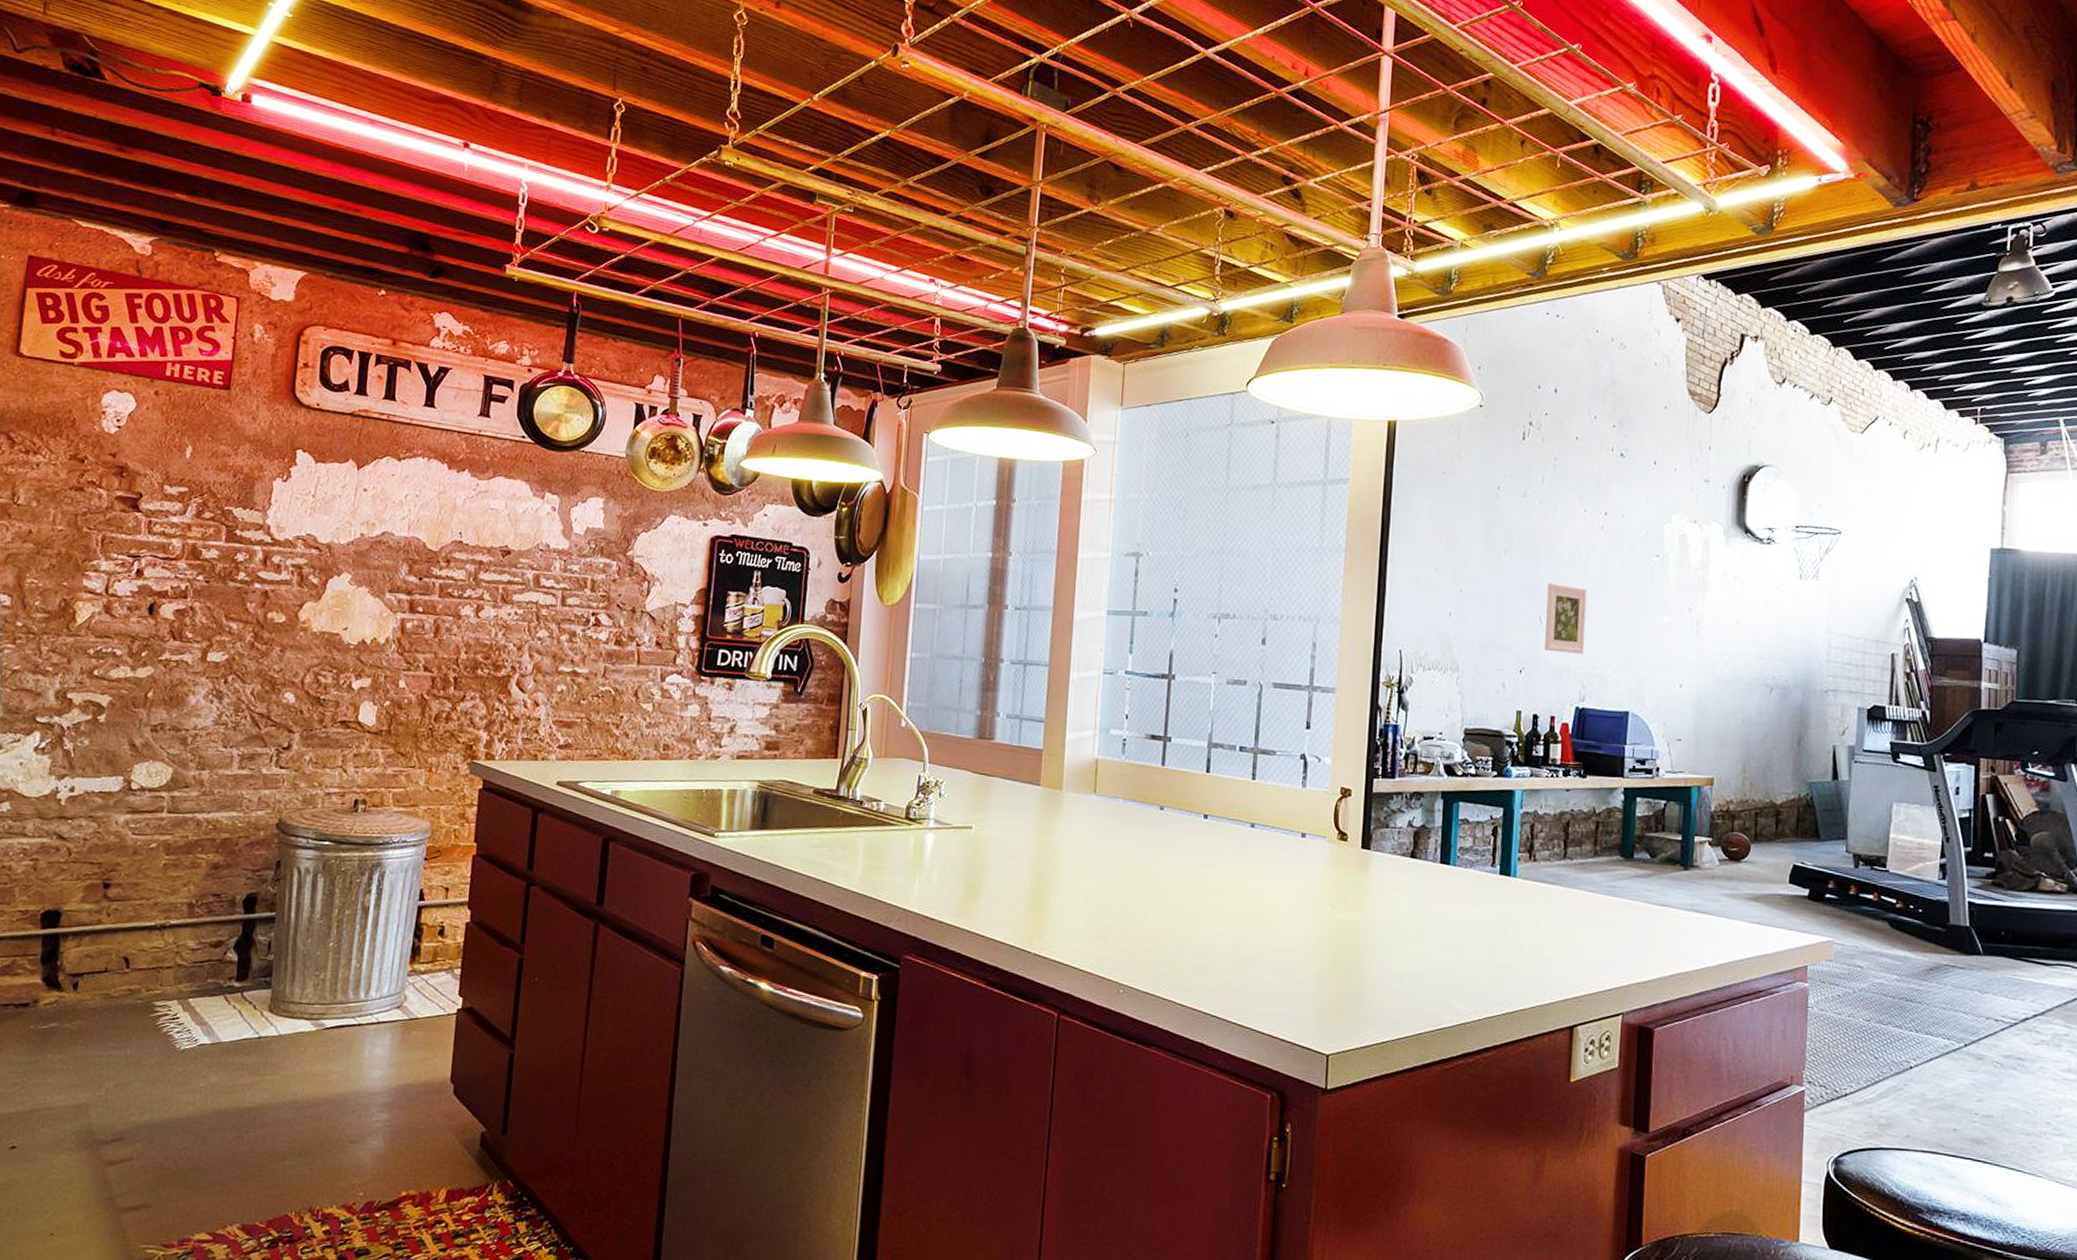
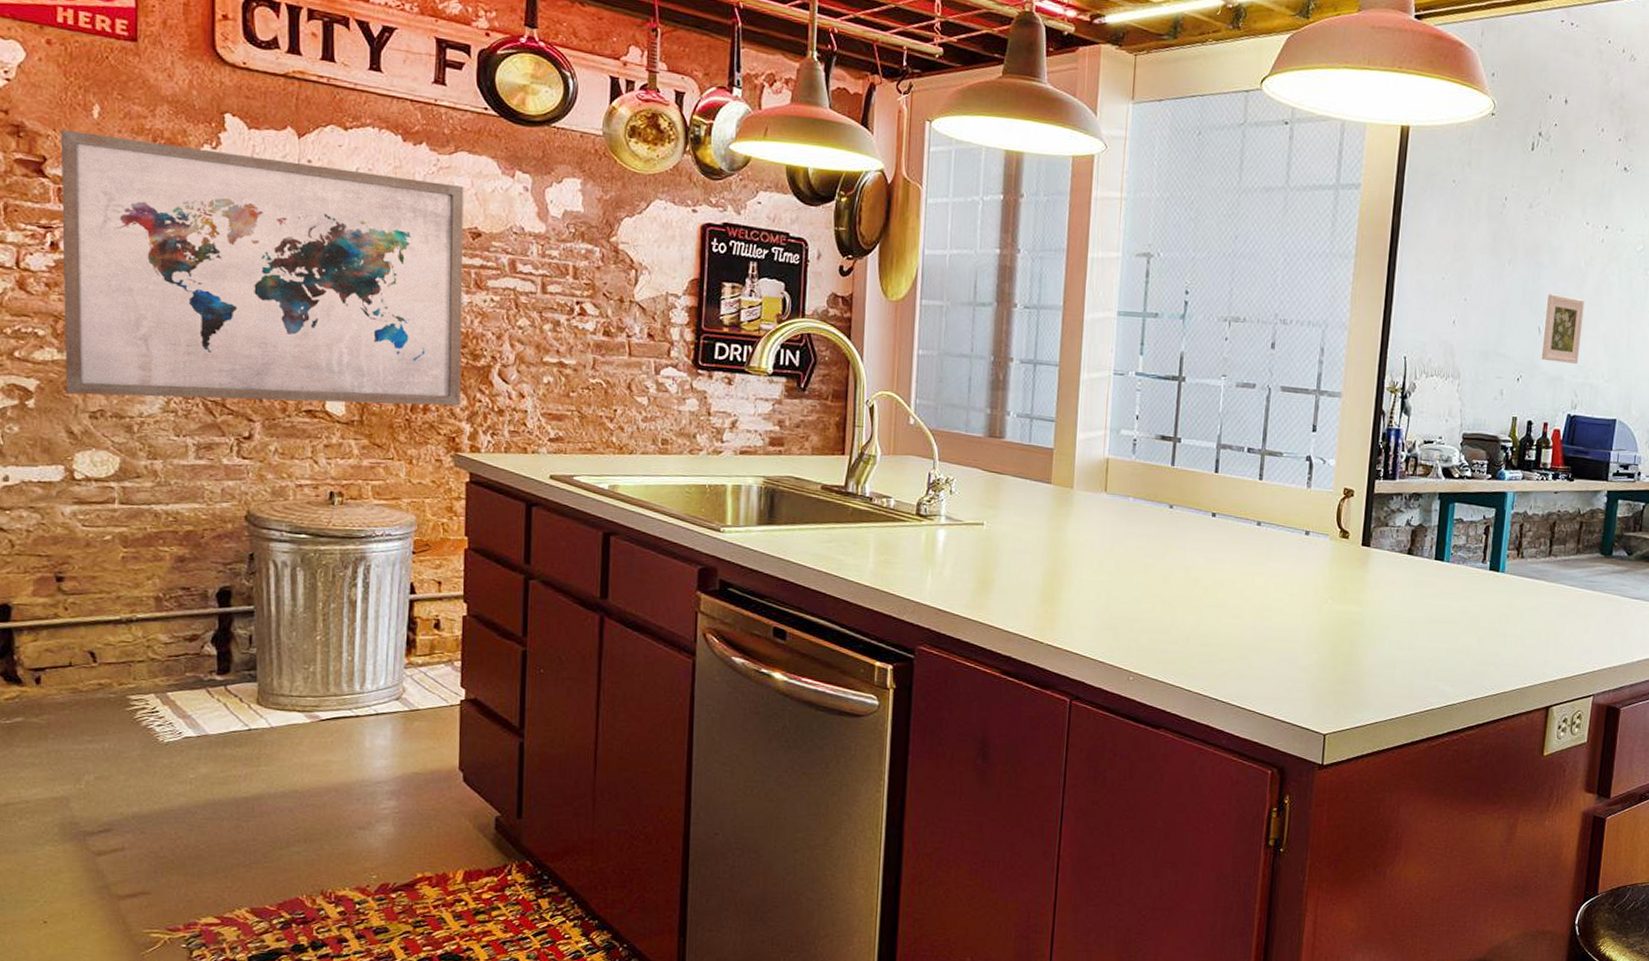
wall art: none [133,469,498,715] -> present [60,130,464,406]

